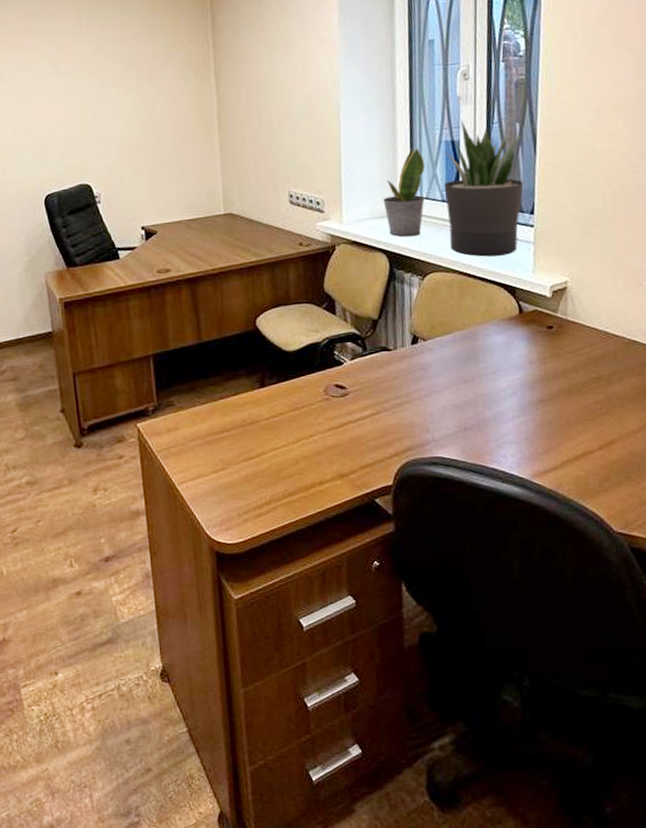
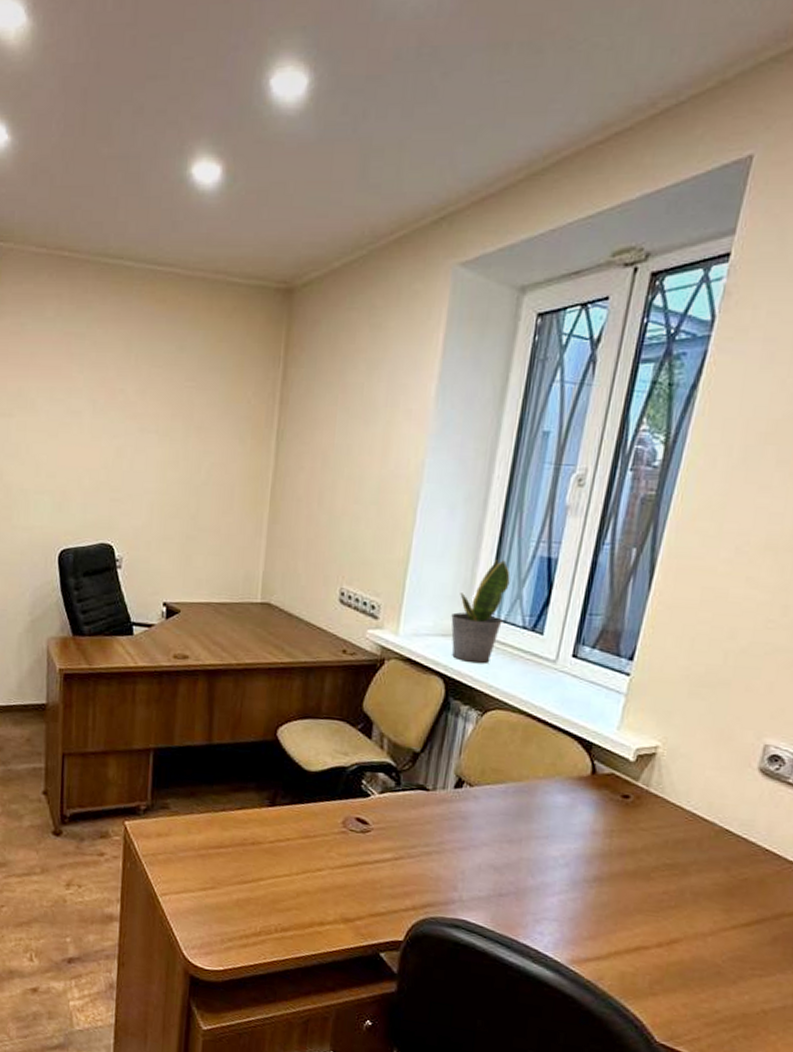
planter: present [443,120,524,257] -> none [523,534,636,704]

